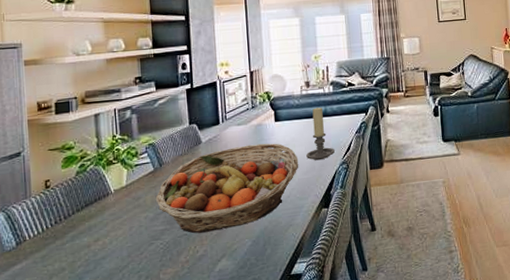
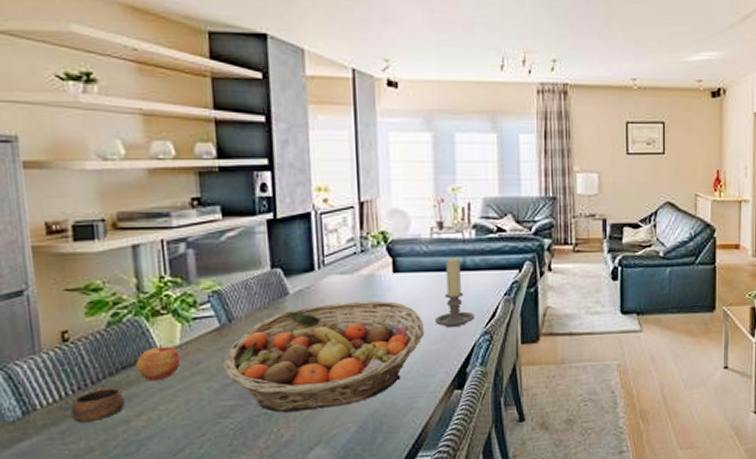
cup: none [49,221,88,249] -> present [70,387,126,423]
apple: none [95,186,126,214] -> present [135,345,181,381]

